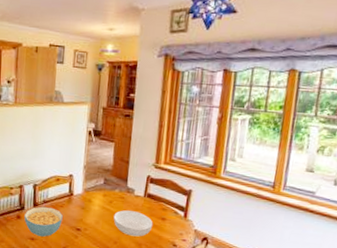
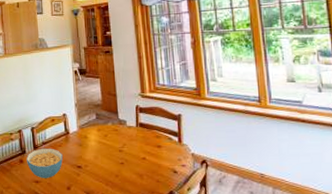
serving bowl: present [113,210,153,237] -> none [111,142,150,168]

